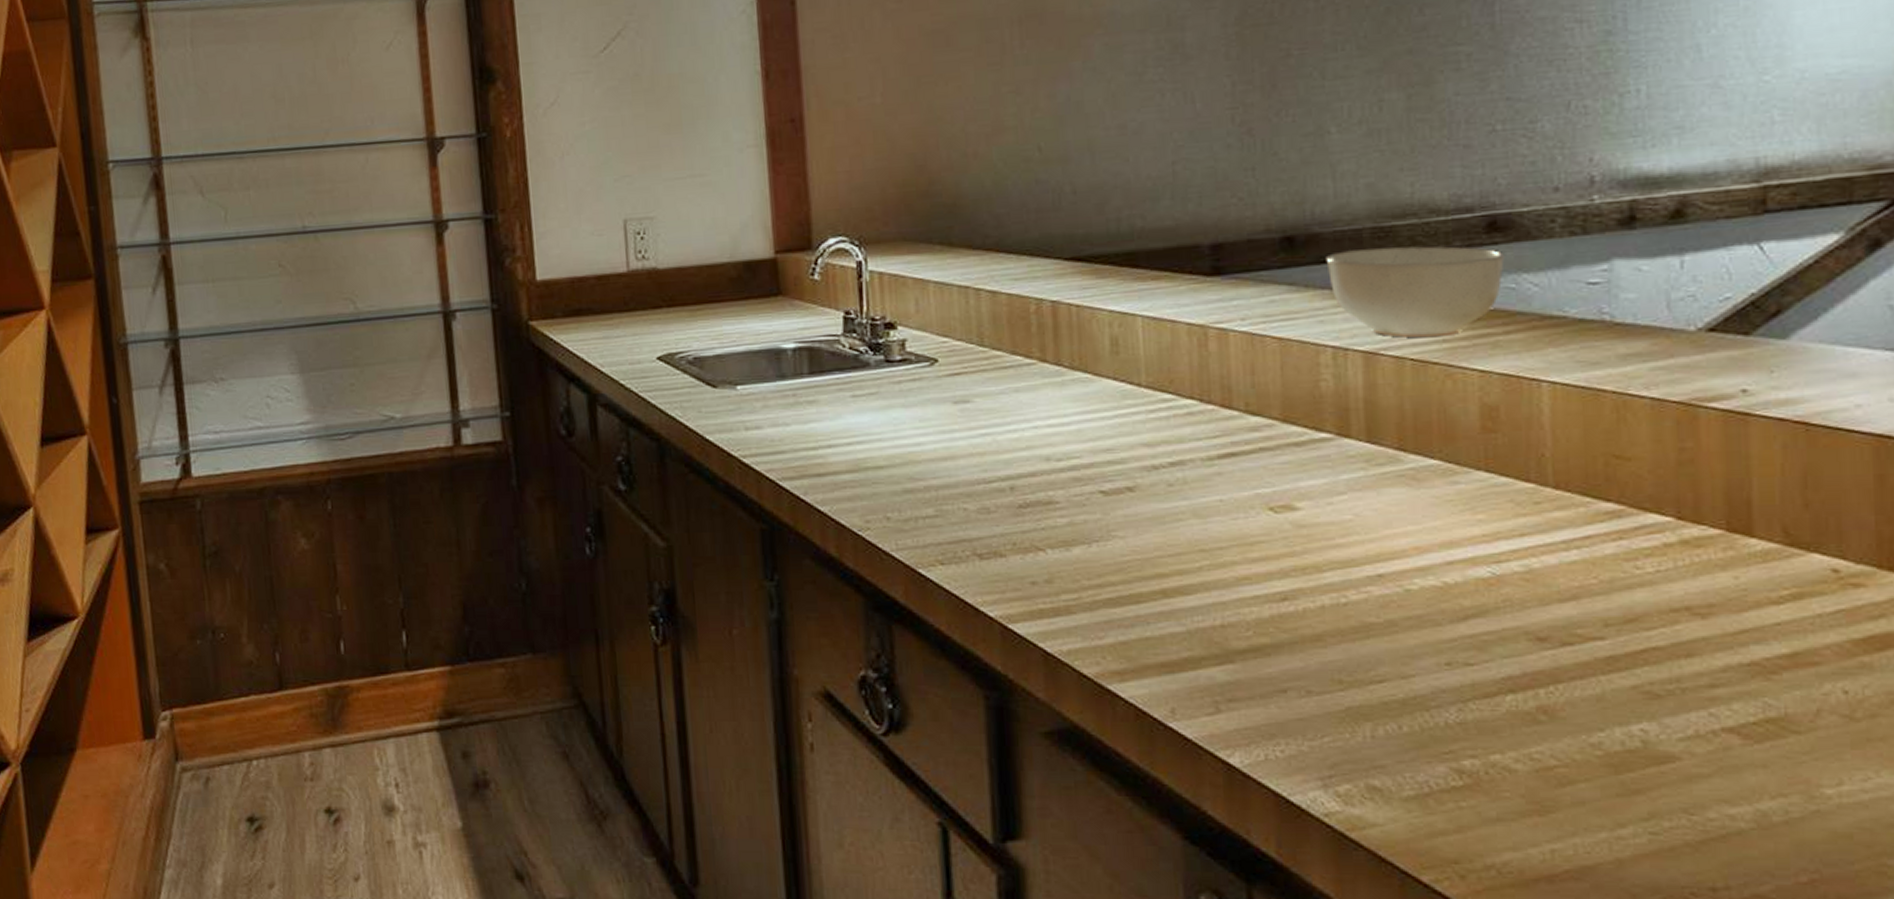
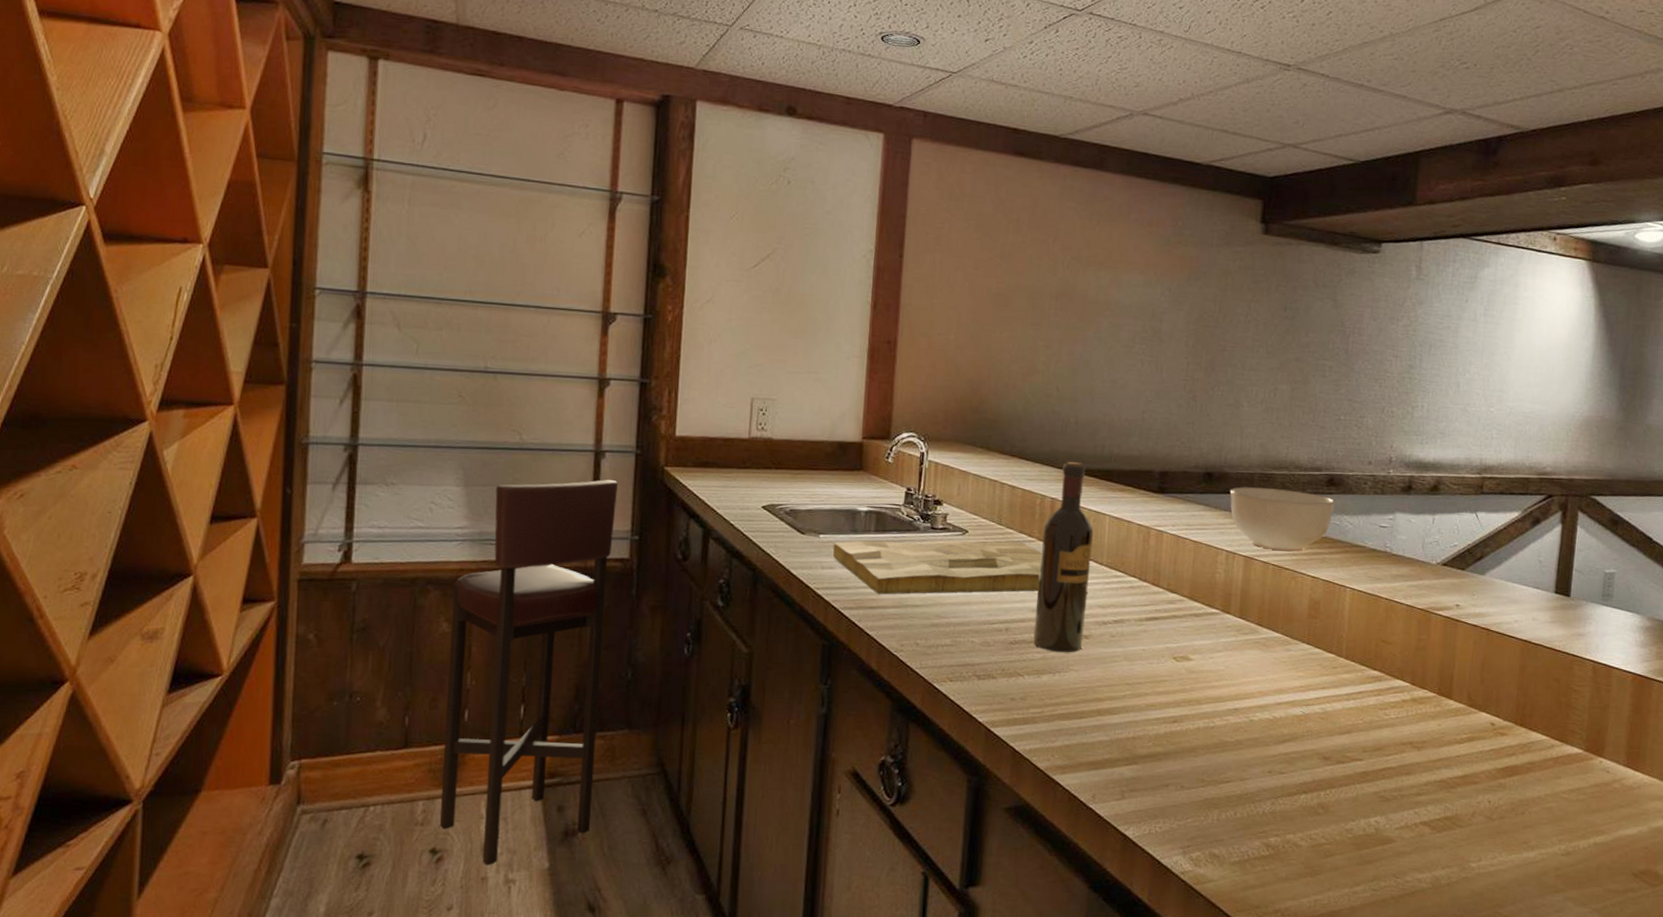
bar stool: none [306,344,505,827] -> present [439,479,619,866]
cutting board: none [756,366,1051,456] -> present [832,540,1042,595]
wine bottle: none [1045,247,1127,513] -> present [1032,462,1094,652]

